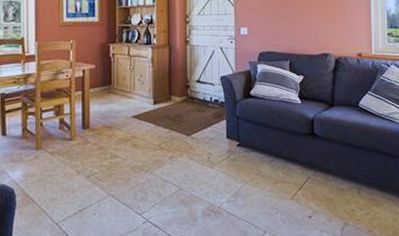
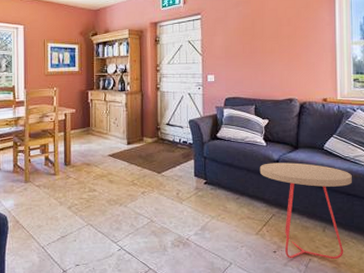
side table: none [294,121,386,224] -> present [259,162,352,260]

